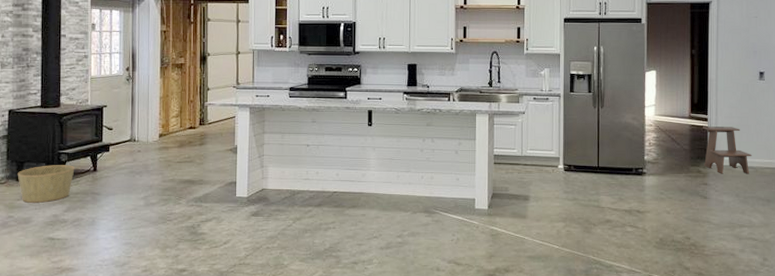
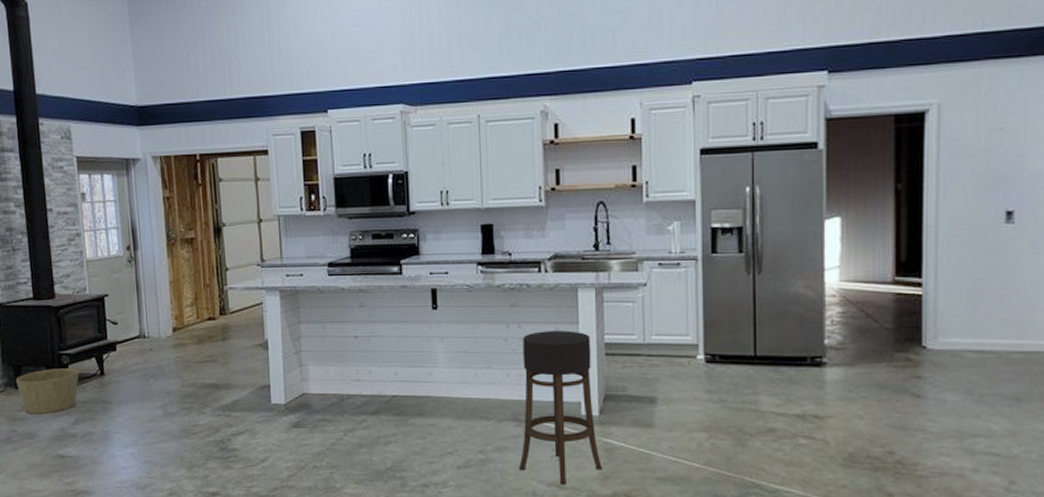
bar stool: none [428,145,489,262] -> present [519,331,602,485]
step stool: present [703,126,752,174] -> none [914,294,993,363]

